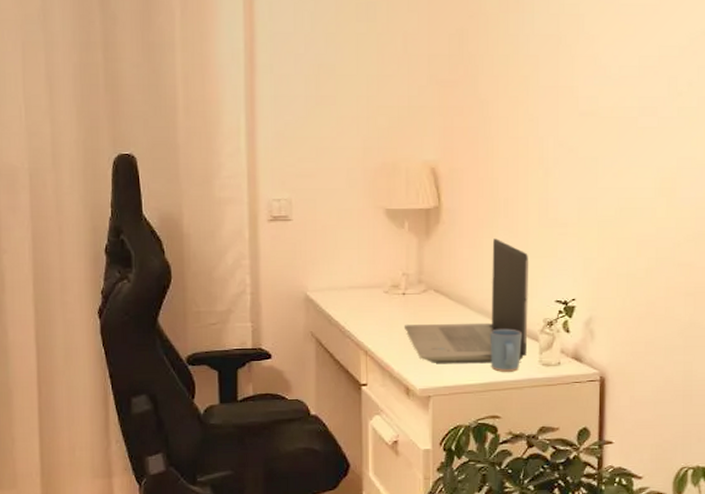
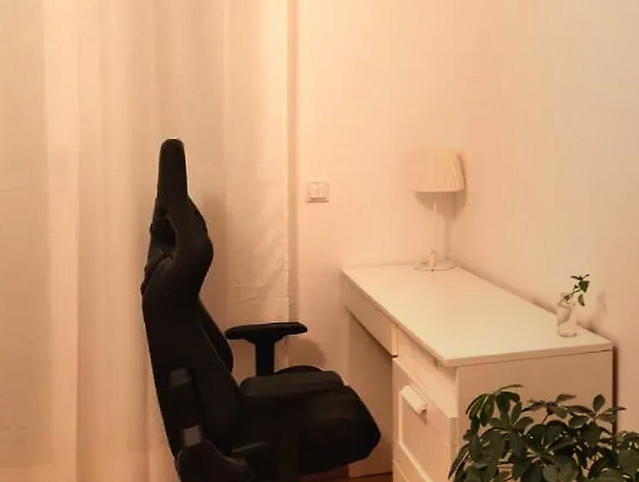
laptop computer: present [403,238,528,363] -> none [432,219,547,335]
mug: present [490,328,522,372] -> none [512,302,541,343]

